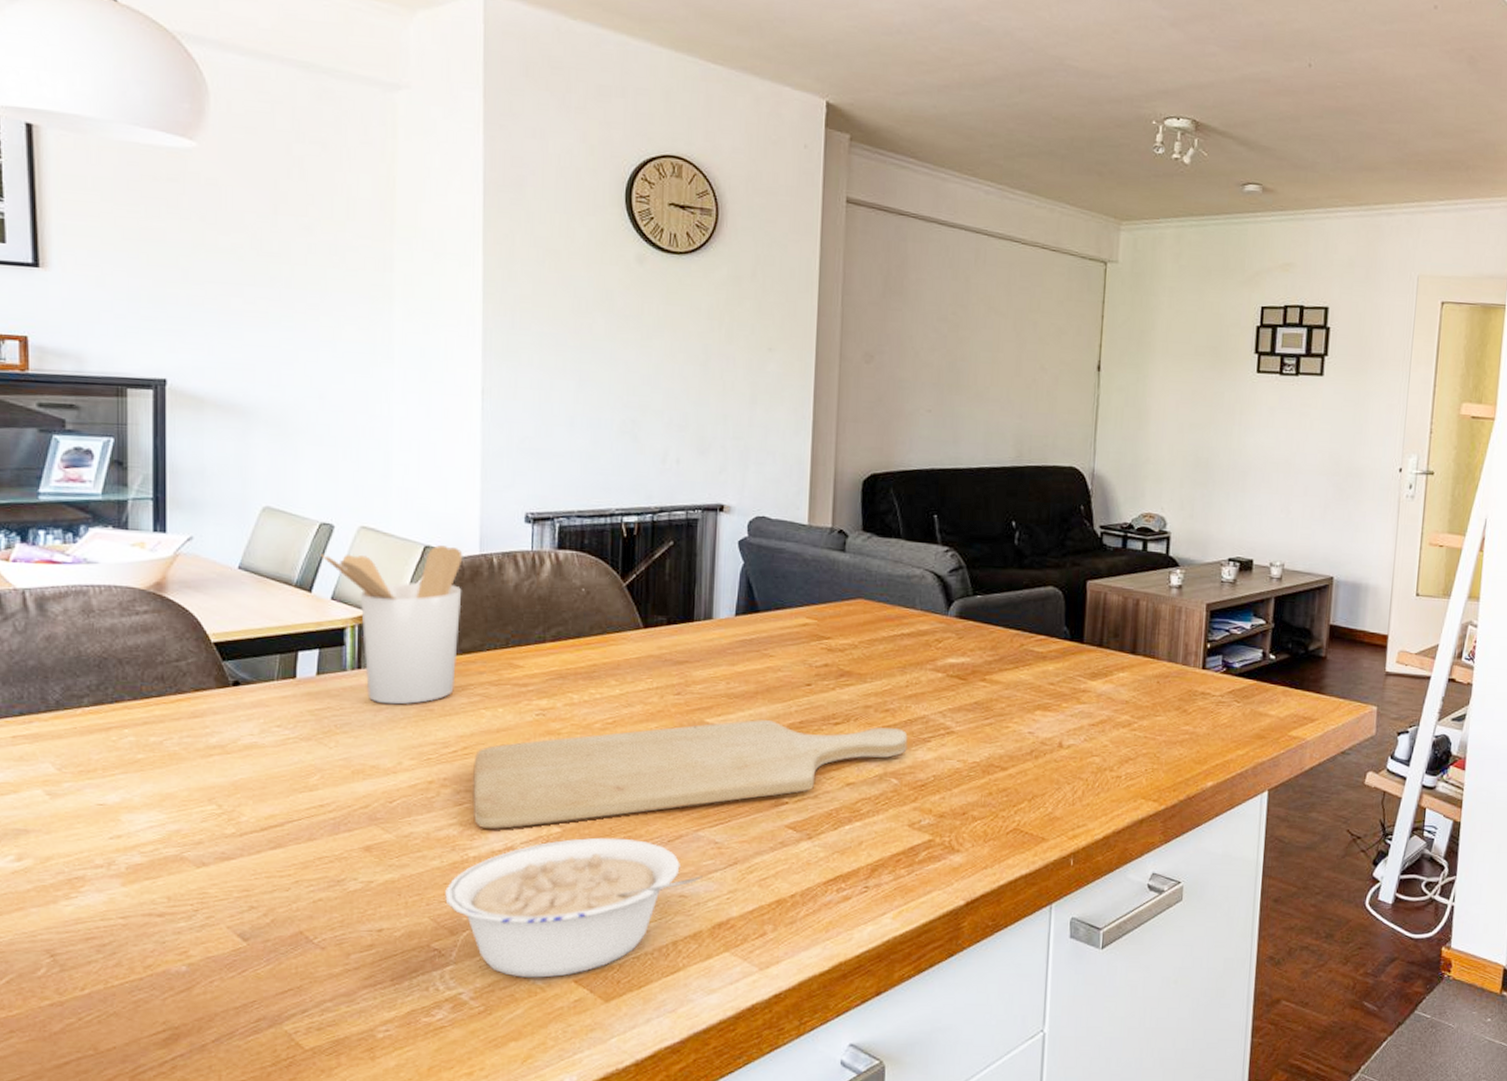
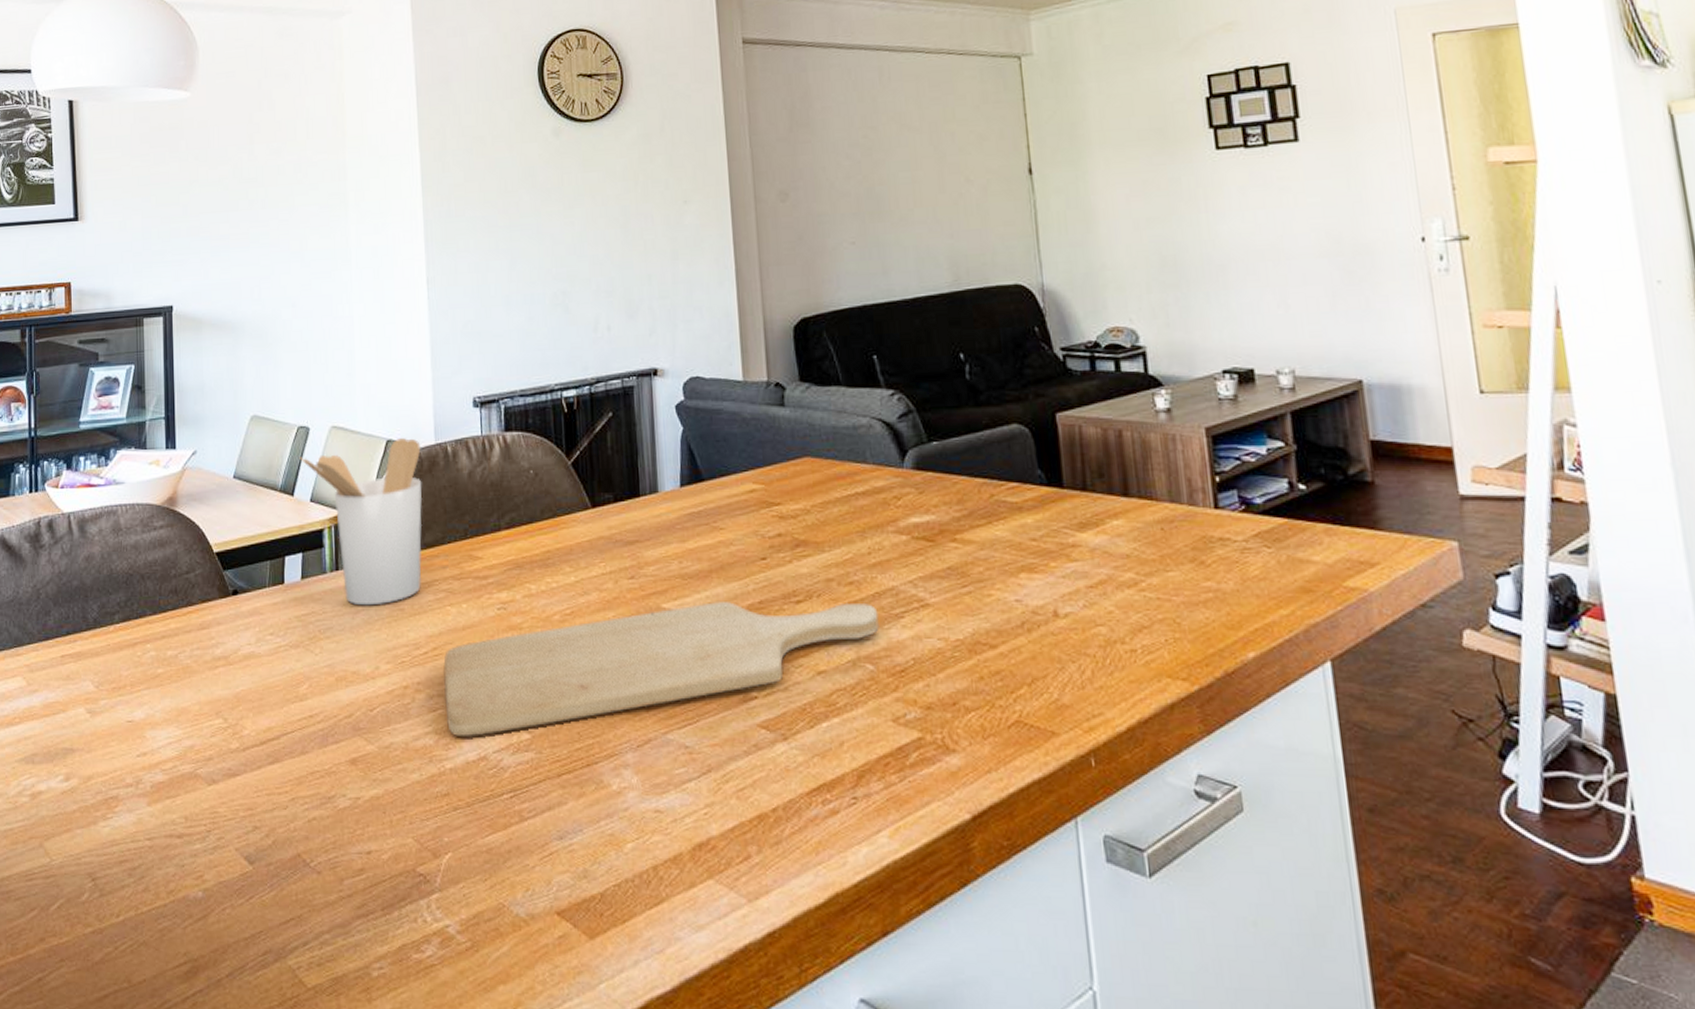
legume: present [445,837,703,978] -> none [426,743,677,909]

